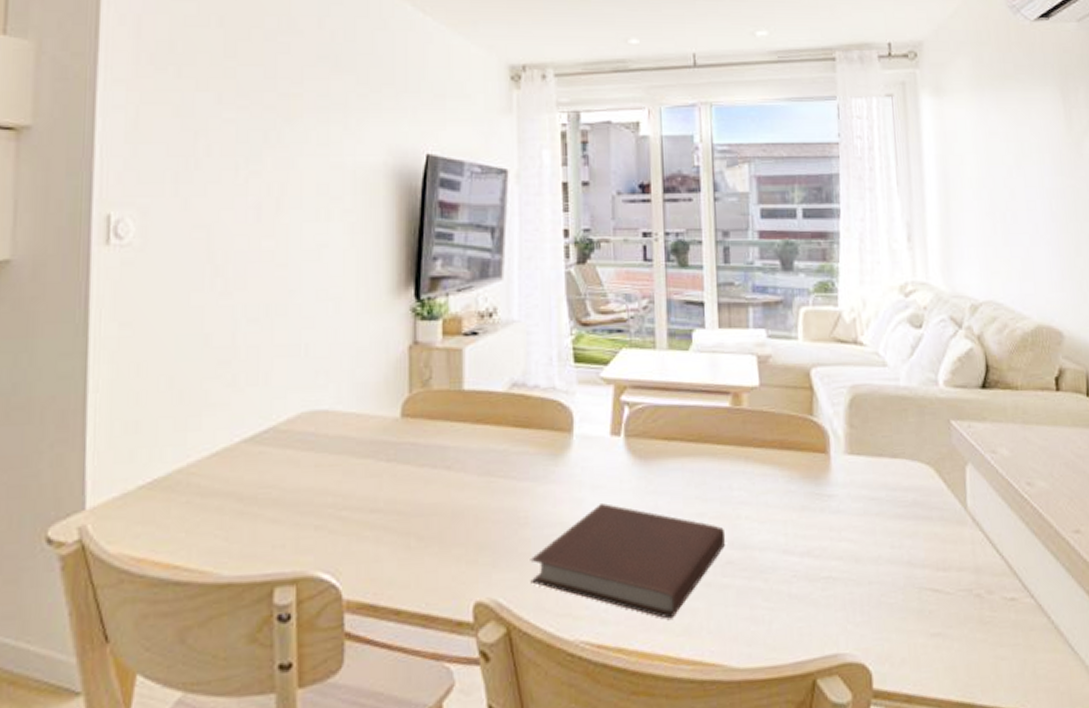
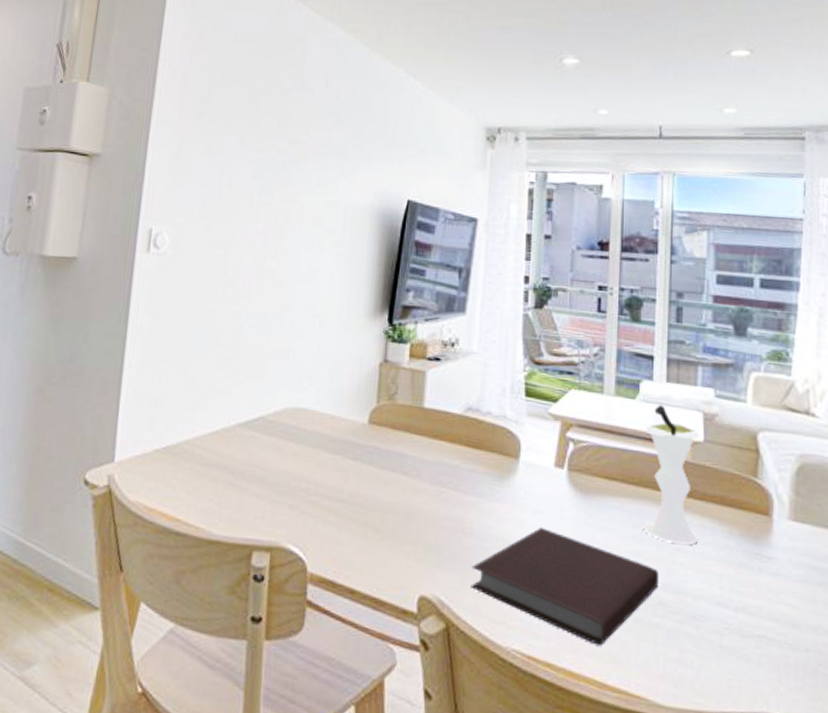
vase: none [702,353,760,497] -> present [642,404,700,545]

